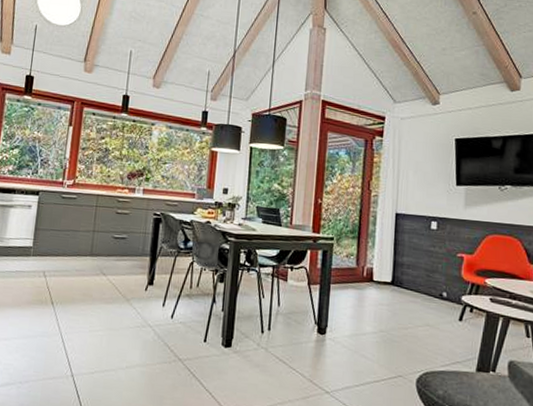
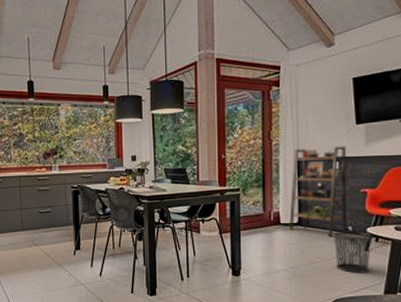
shelving unit: none [382,203,446,301] -> present [289,146,348,237]
waste bin: none [427,296,467,346] -> present [333,231,372,273]

